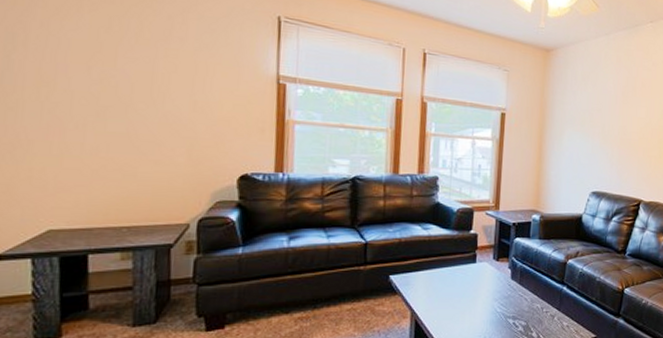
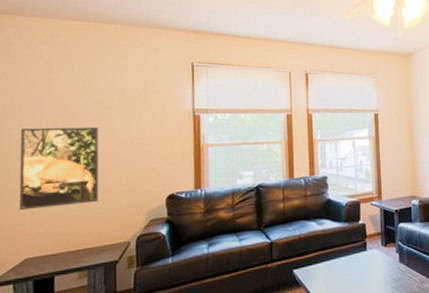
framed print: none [37,67,150,173] -> present [19,126,99,211]

